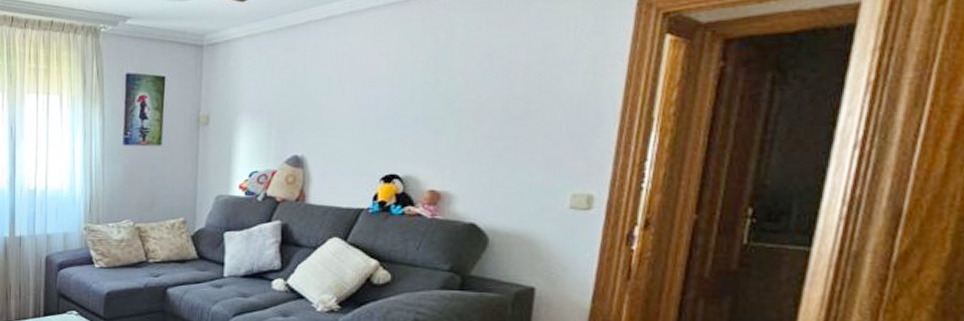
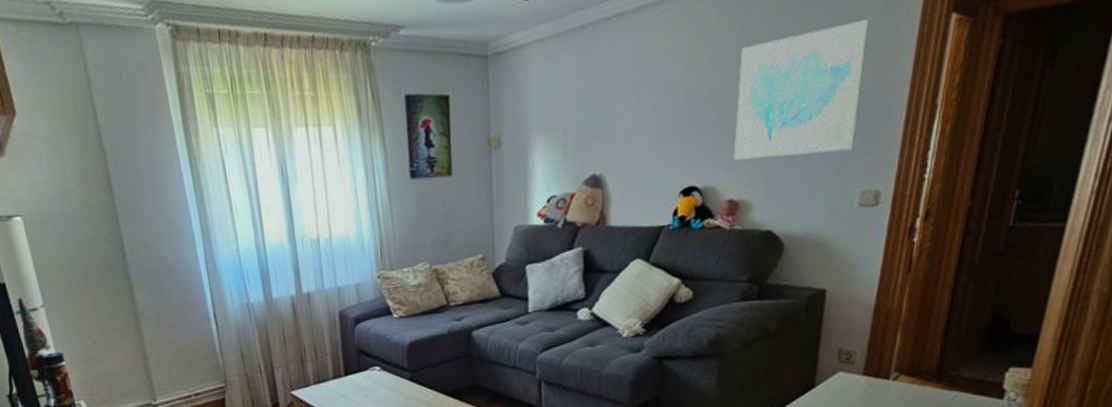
wall art: none [436,35,577,154] -> present [733,19,868,160]

